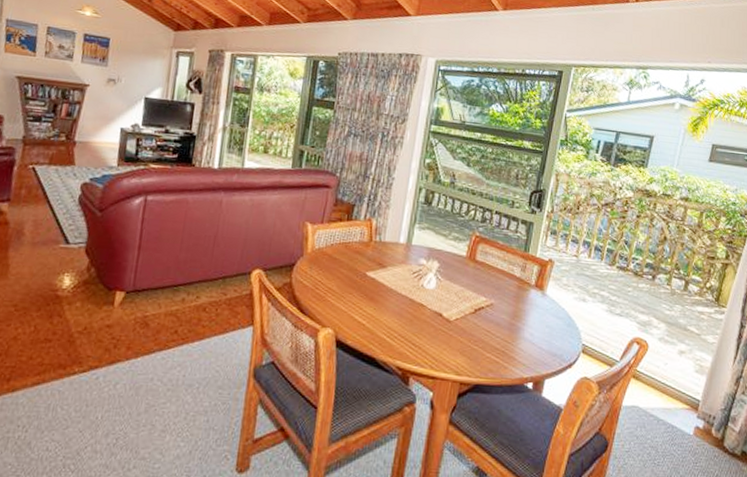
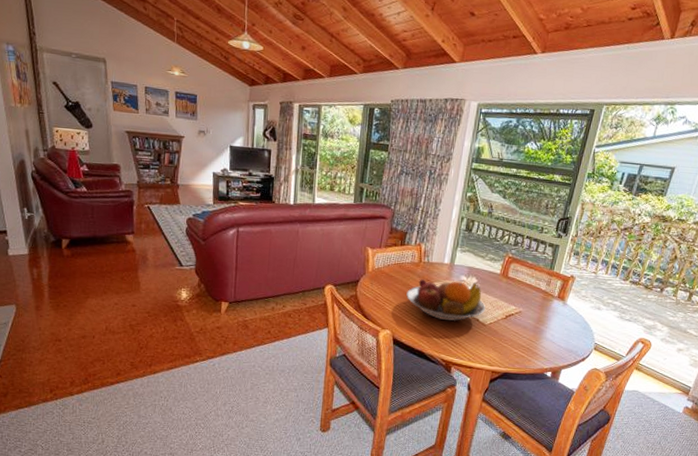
fruit bowl: none [353,263,451,317] -> present [406,279,486,321]

